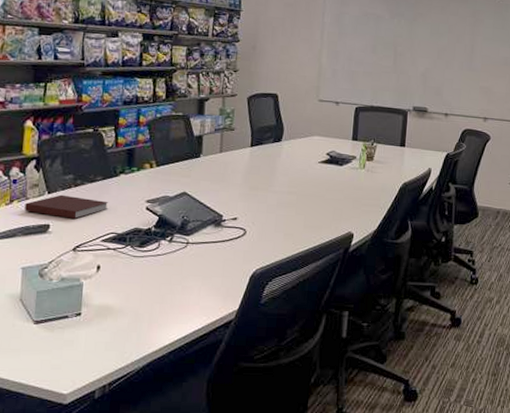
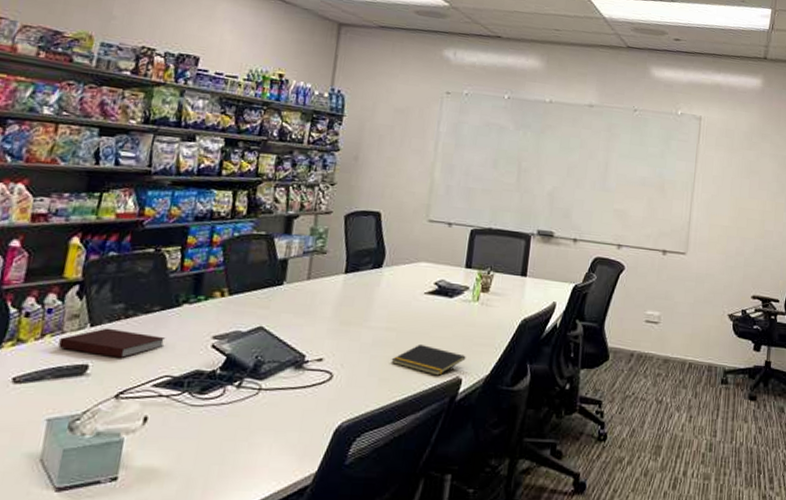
notepad: none [293,205,356,231] -> present [391,343,466,376]

